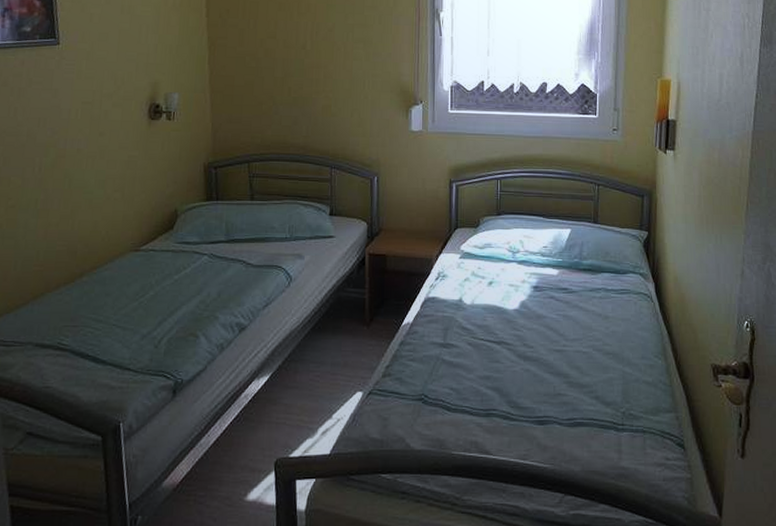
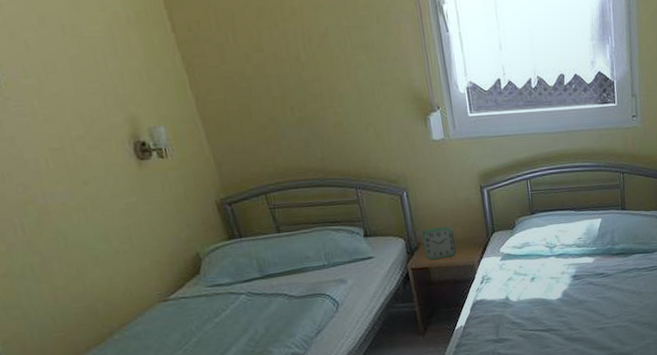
alarm clock: none [384,216,417,248] -> present [422,226,457,260]

